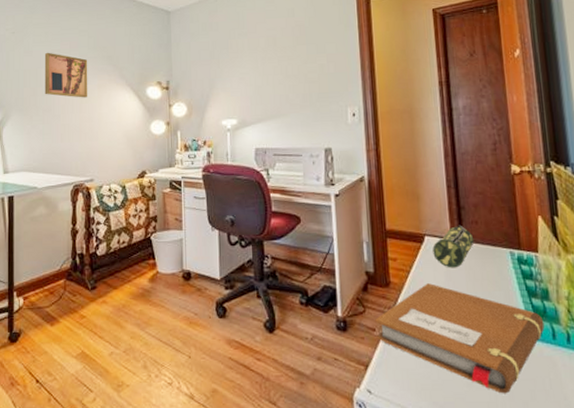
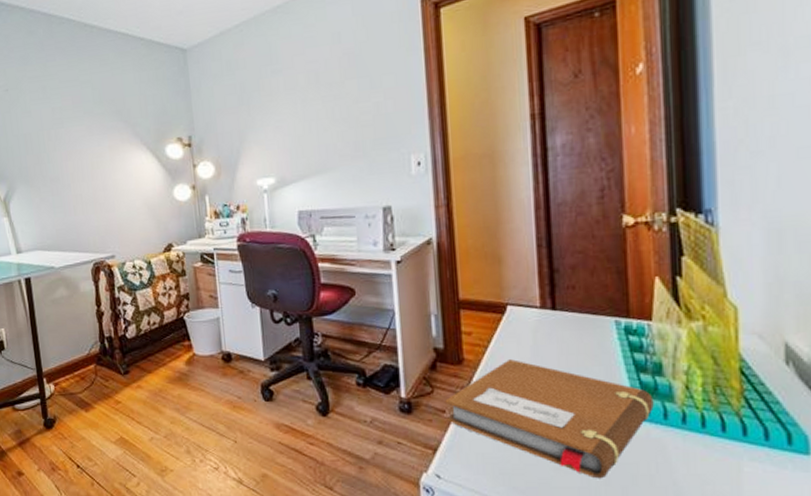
wall art: present [44,52,88,98] -> none [44,111,99,163]
pencil case: present [433,226,474,268] -> none [517,292,570,342]

